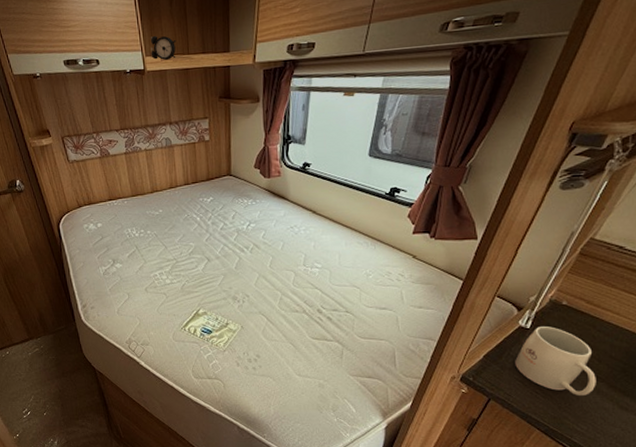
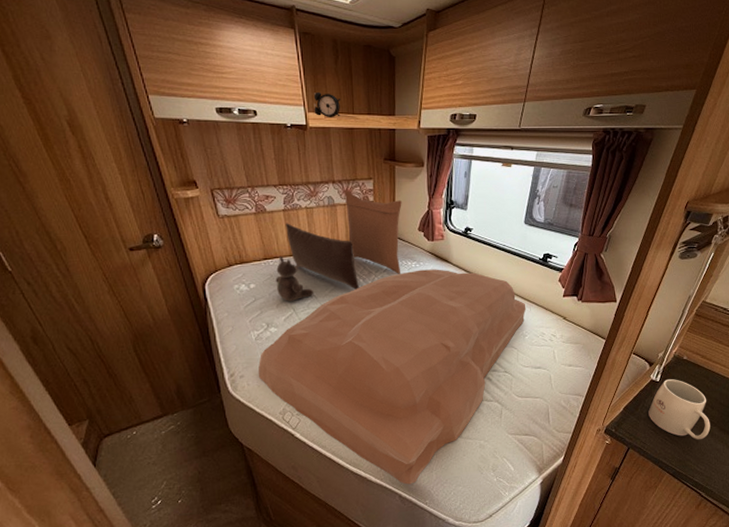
blanket: none [107,206,370,417] -> present [258,269,526,485]
stuffed animal: none [119,197,154,239] -> present [275,257,313,301]
pillow: none [126,165,197,228] -> present [285,223,359,289]
pillow: none [181,130,238,212] -> present [345,189,402,274]

